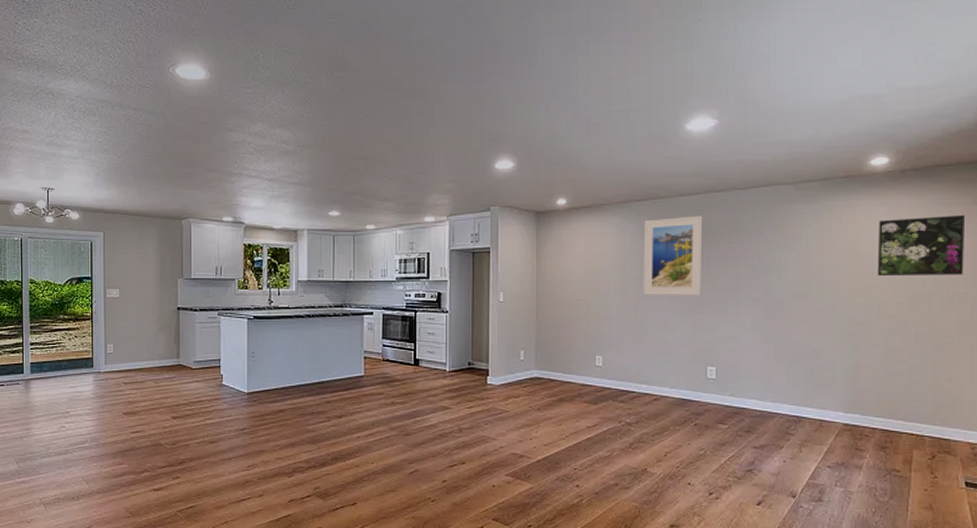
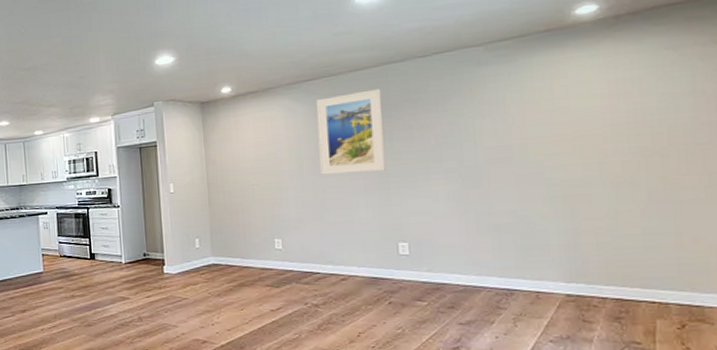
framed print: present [877,215,964,275] -> none [591,57,706,132]

